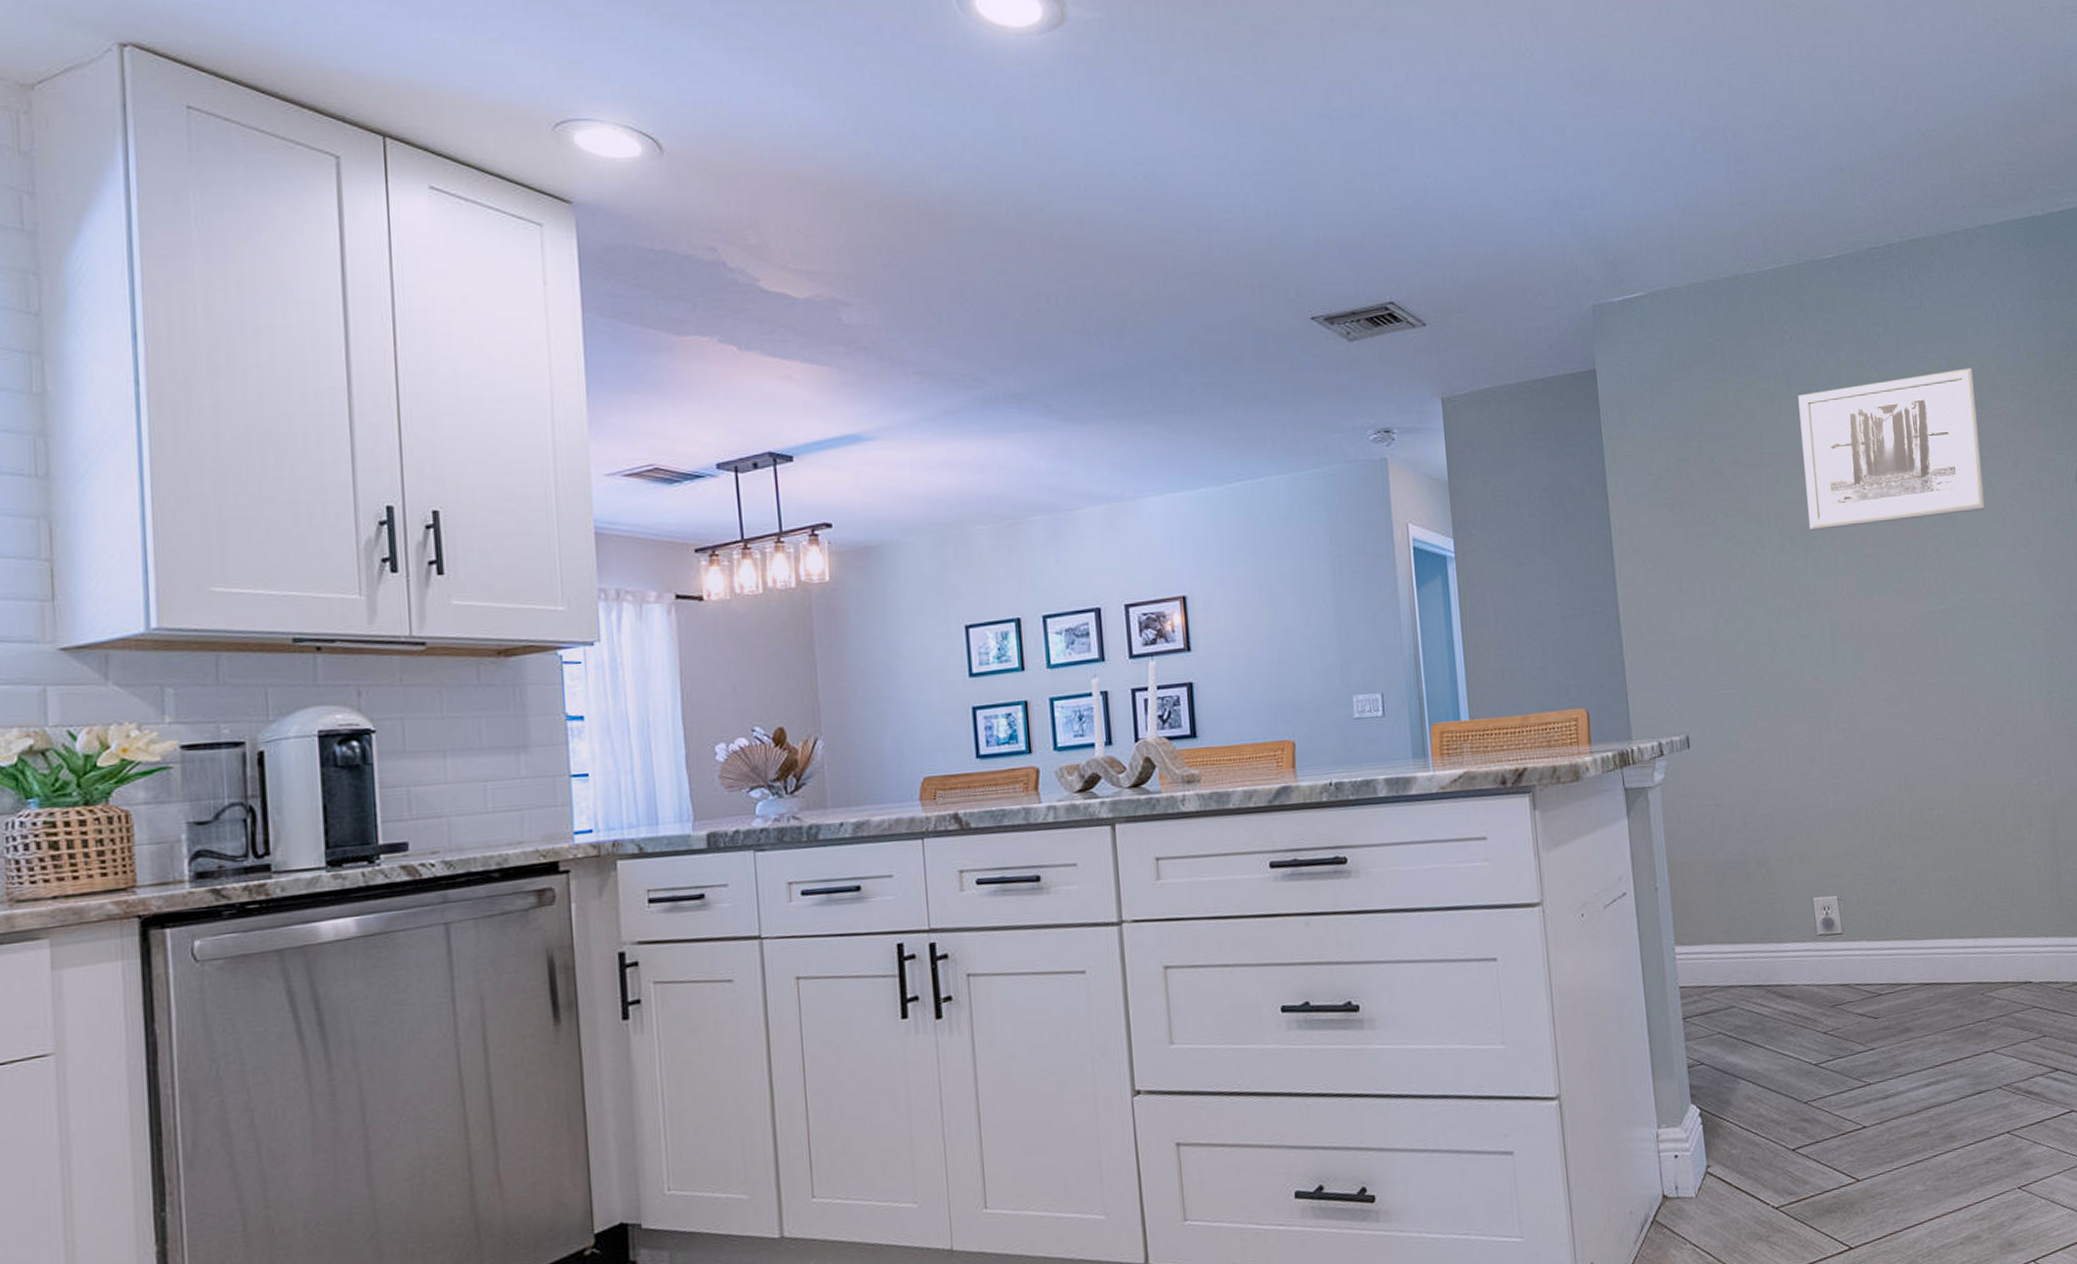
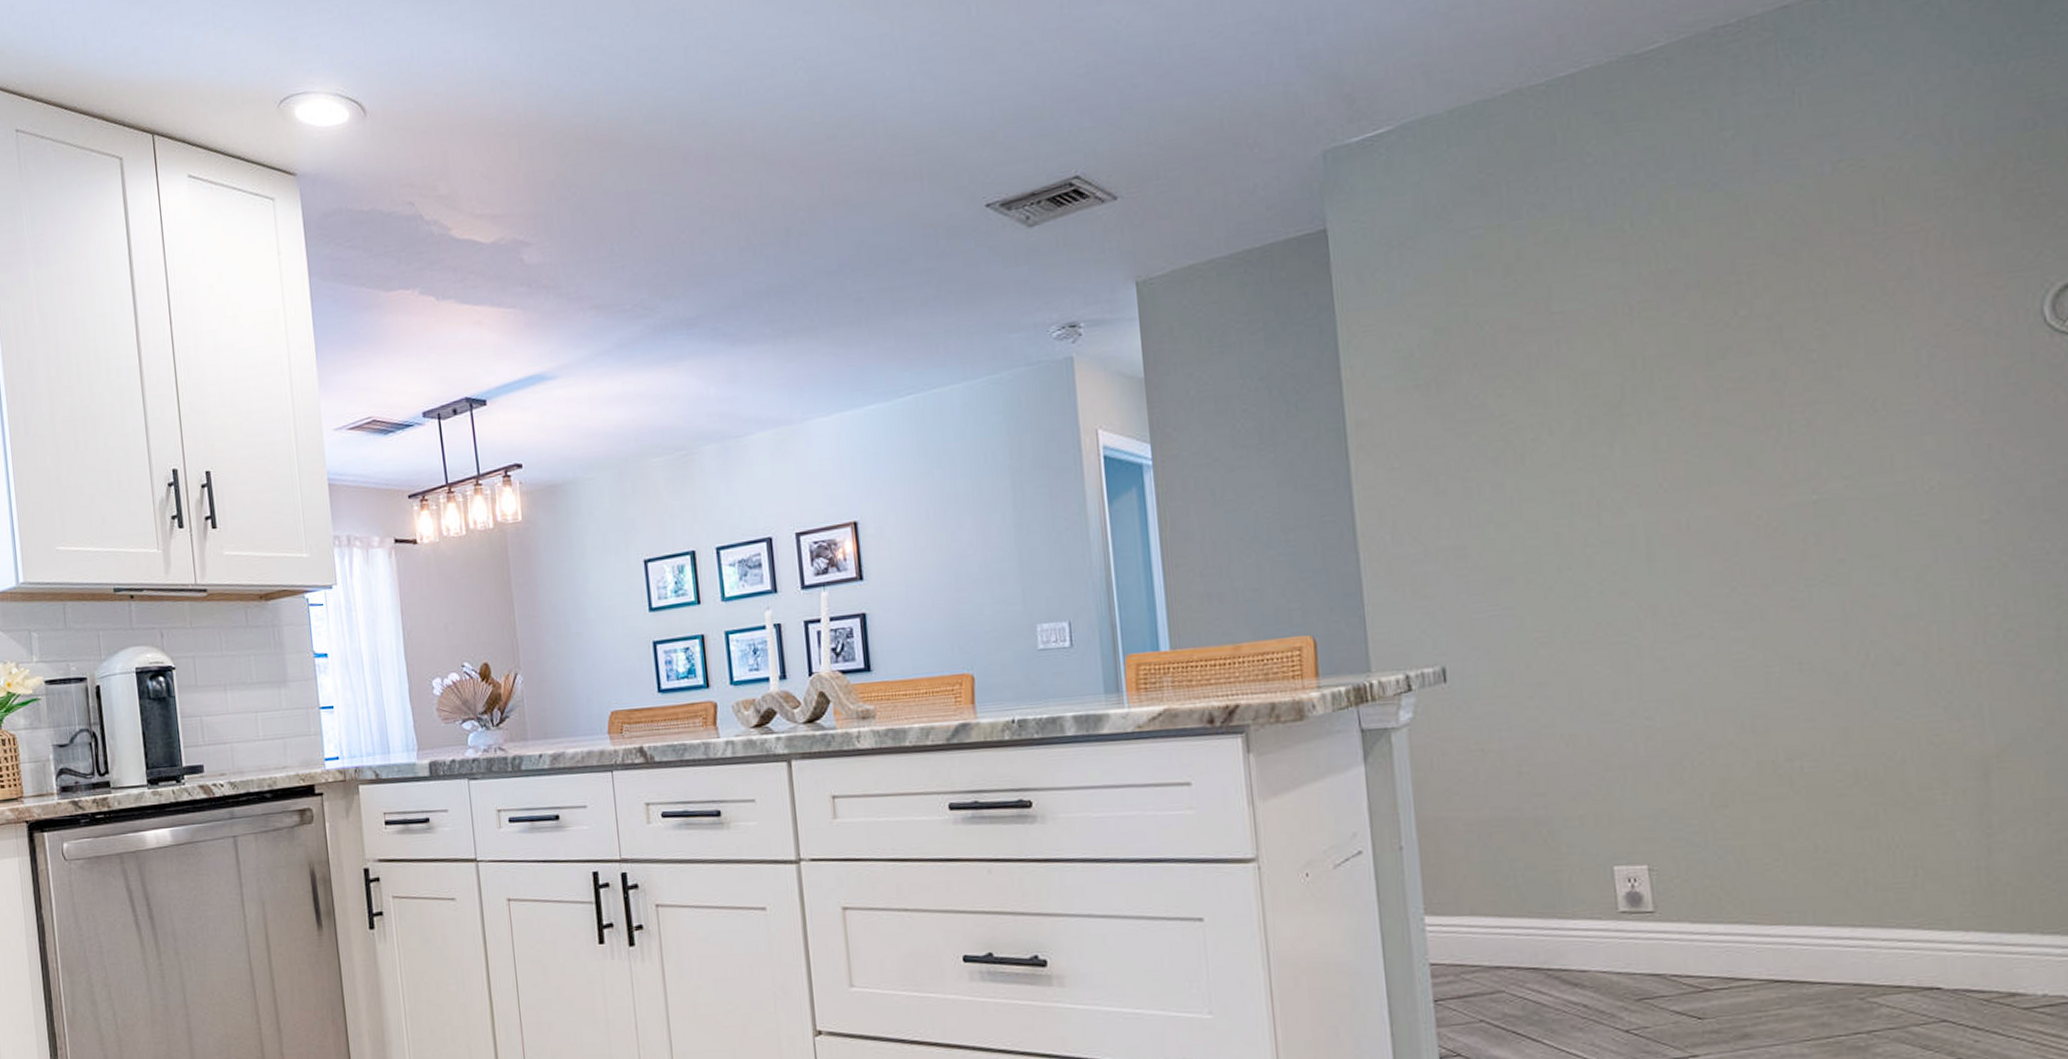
wall art: present [1798,367,1985,531] -> none [1603,171,1888,407]

